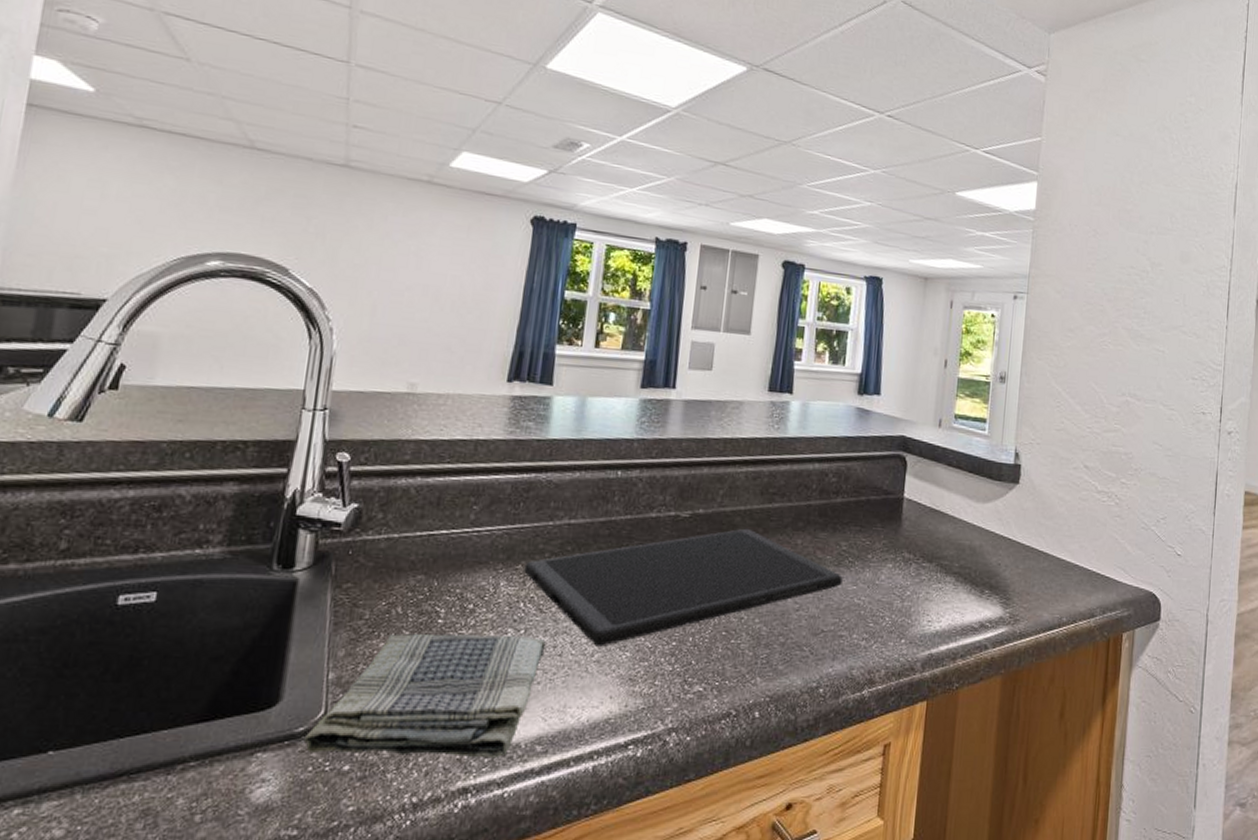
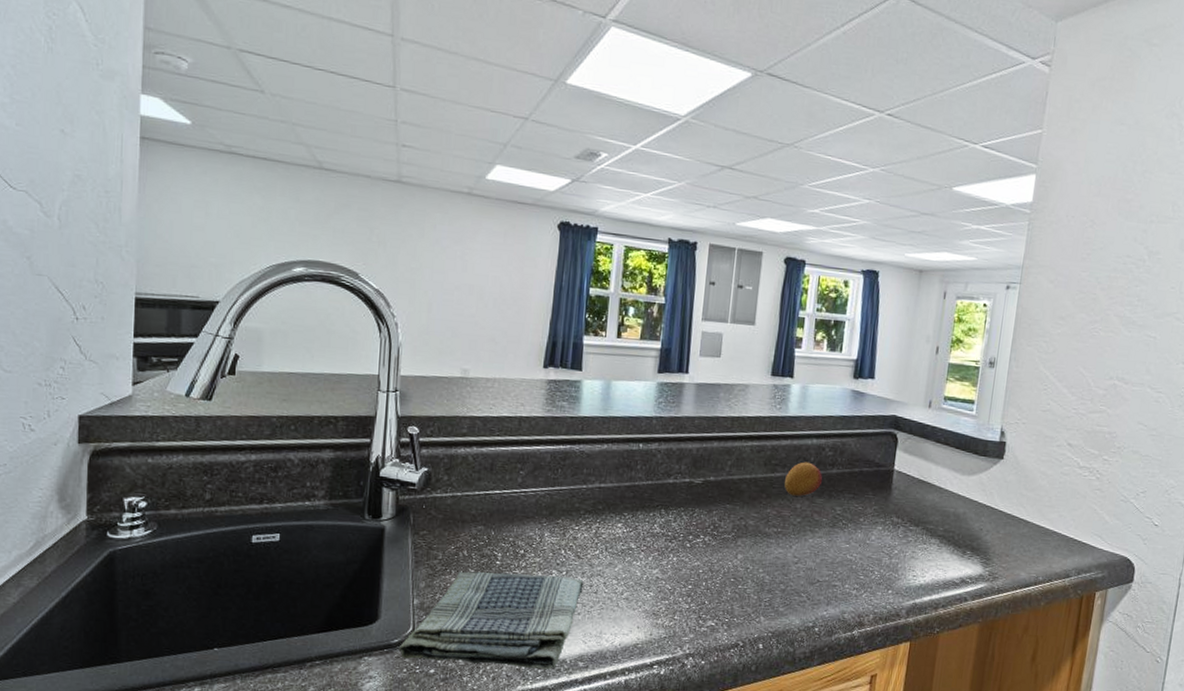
cutting board: present [524,528,843,647] -> none [563,493,837,587]
fruit: none [783,490,826,530] -> present [784,462,823,496]

